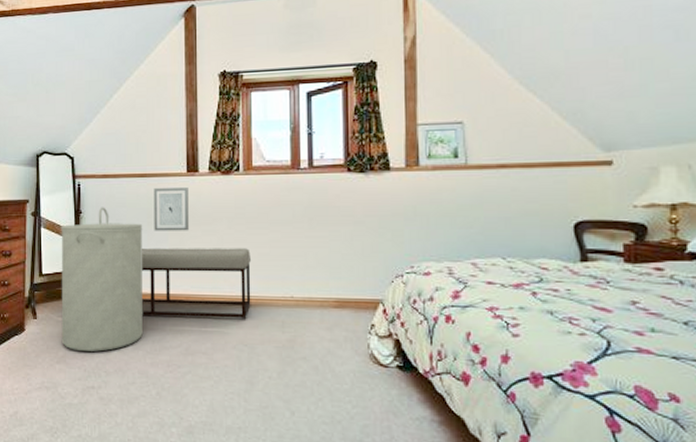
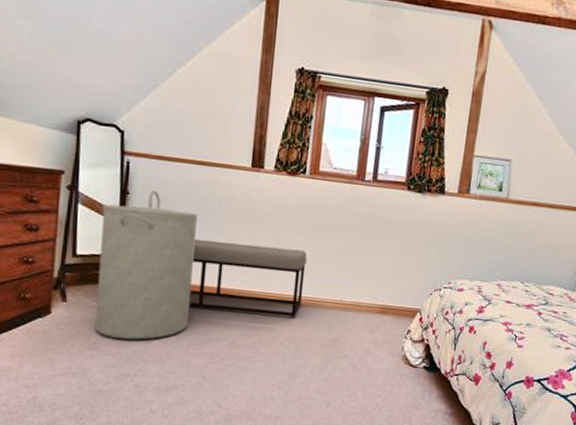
wall art: present [153,188,189,231] -> none [210,179,251,227]

